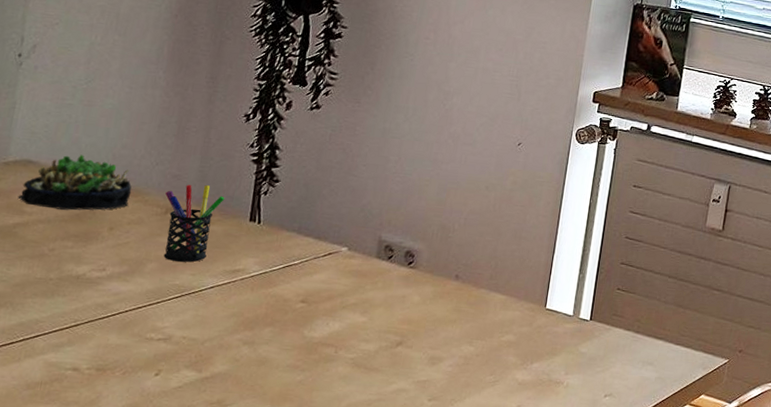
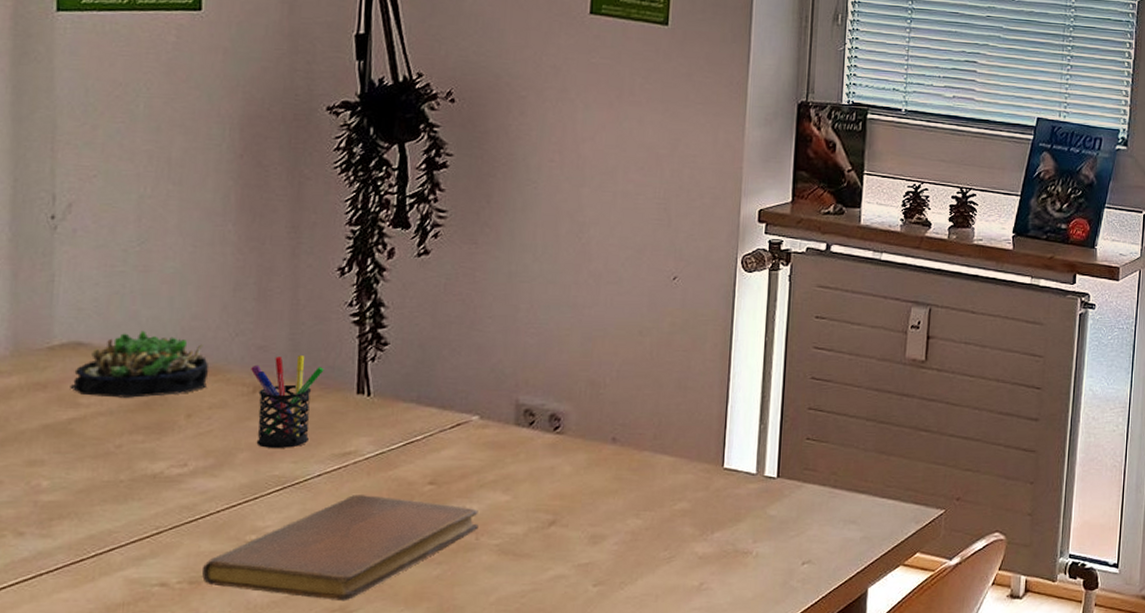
notebook: none [108,306,339,396] -> present [202,495,479,602]

